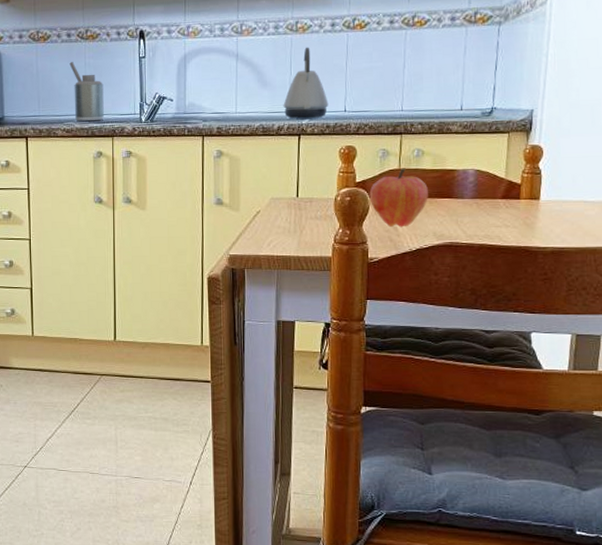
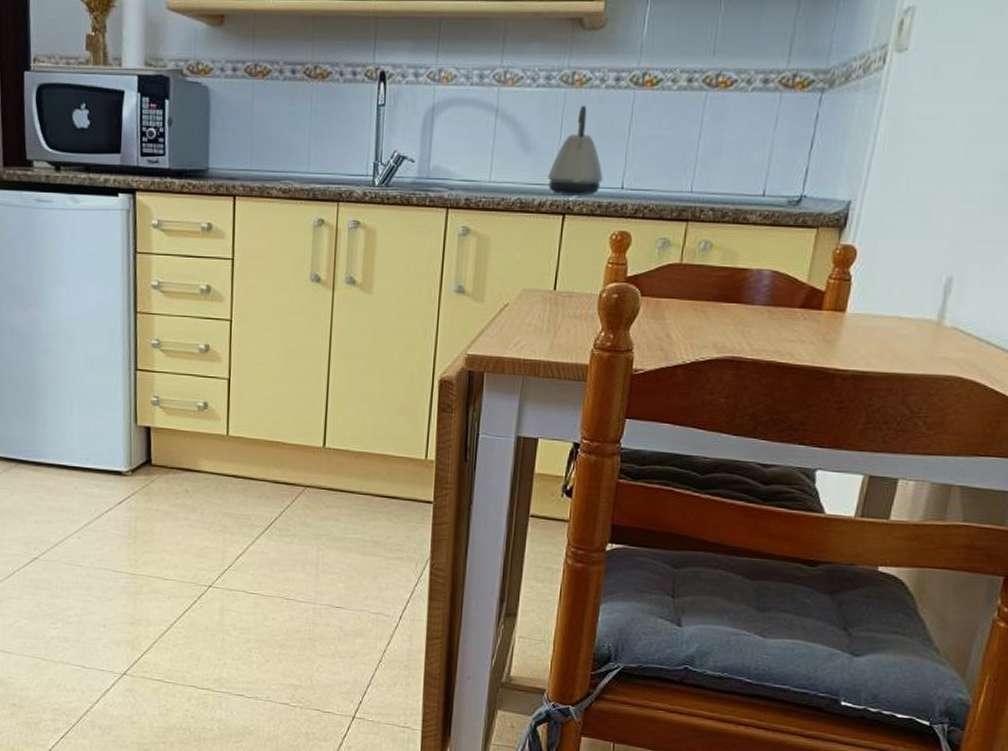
soap dispenser: present [69,62,104,122] -> none [292,105,332,181]
fruit: present [369,168,429,228] -> none [641,263,714,335]

